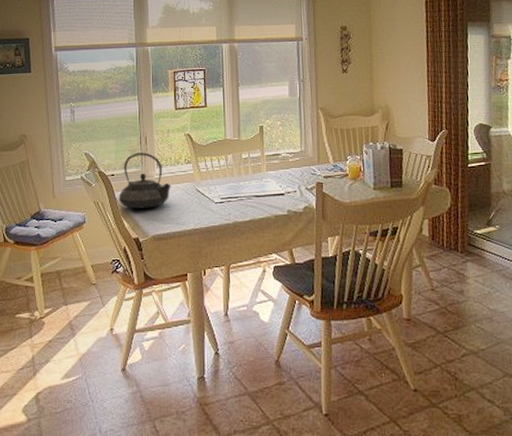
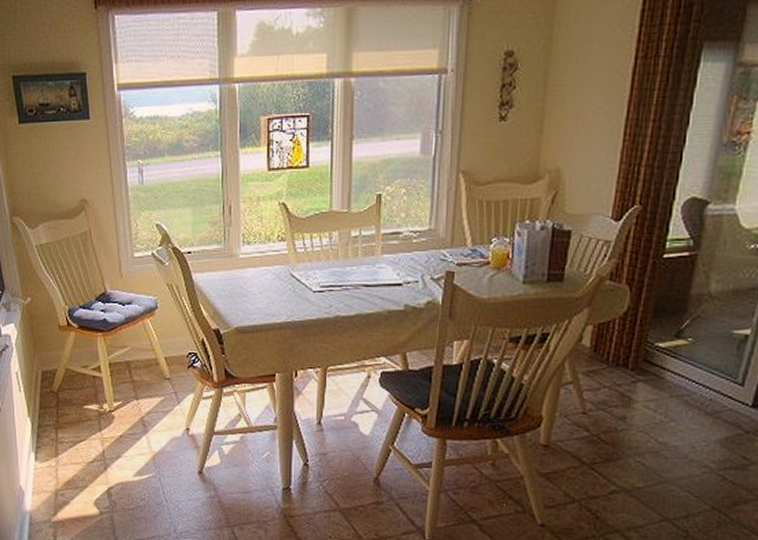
teapot: present [118,152,171,209] -> none [196,225,260,295]

